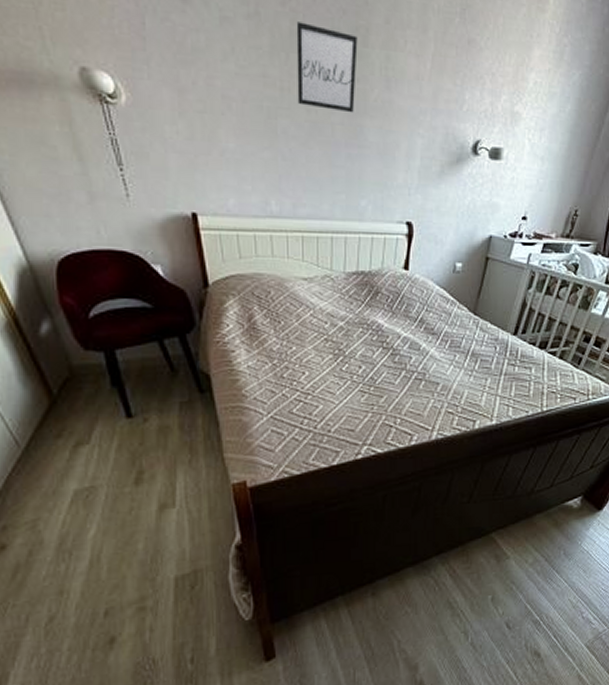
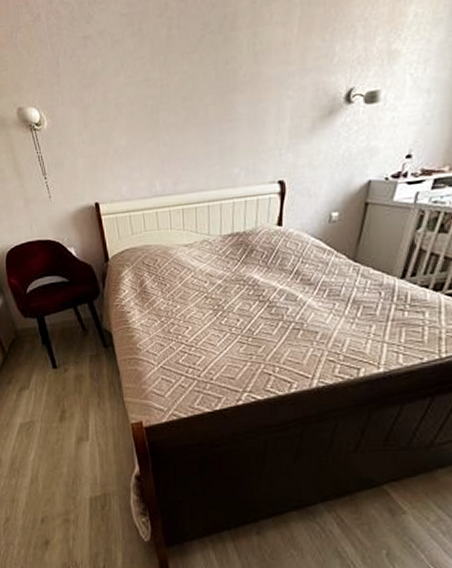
wall art: present [296,21,358,113] -> none [172,23,227,97]

